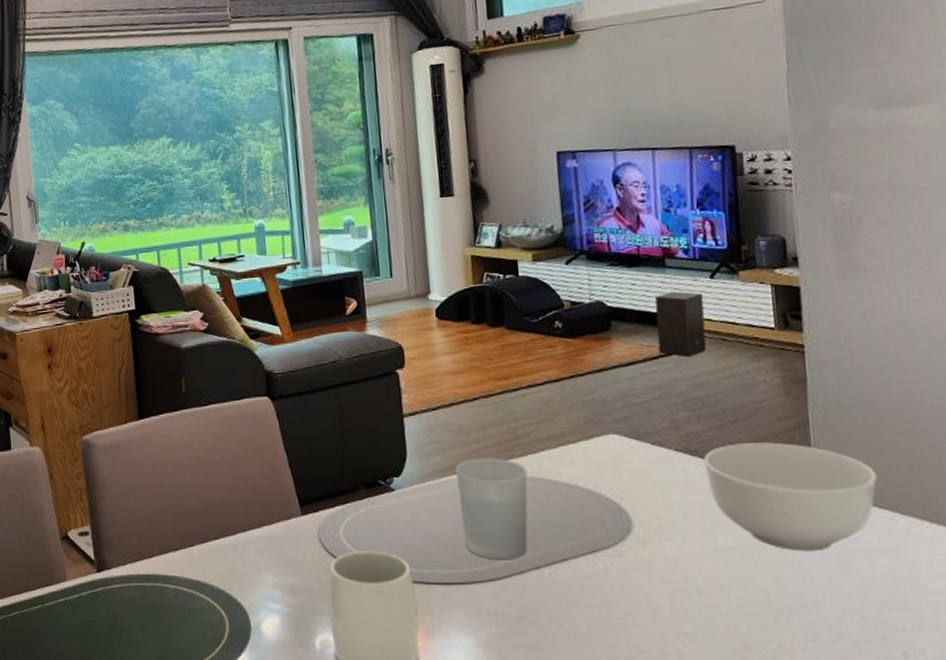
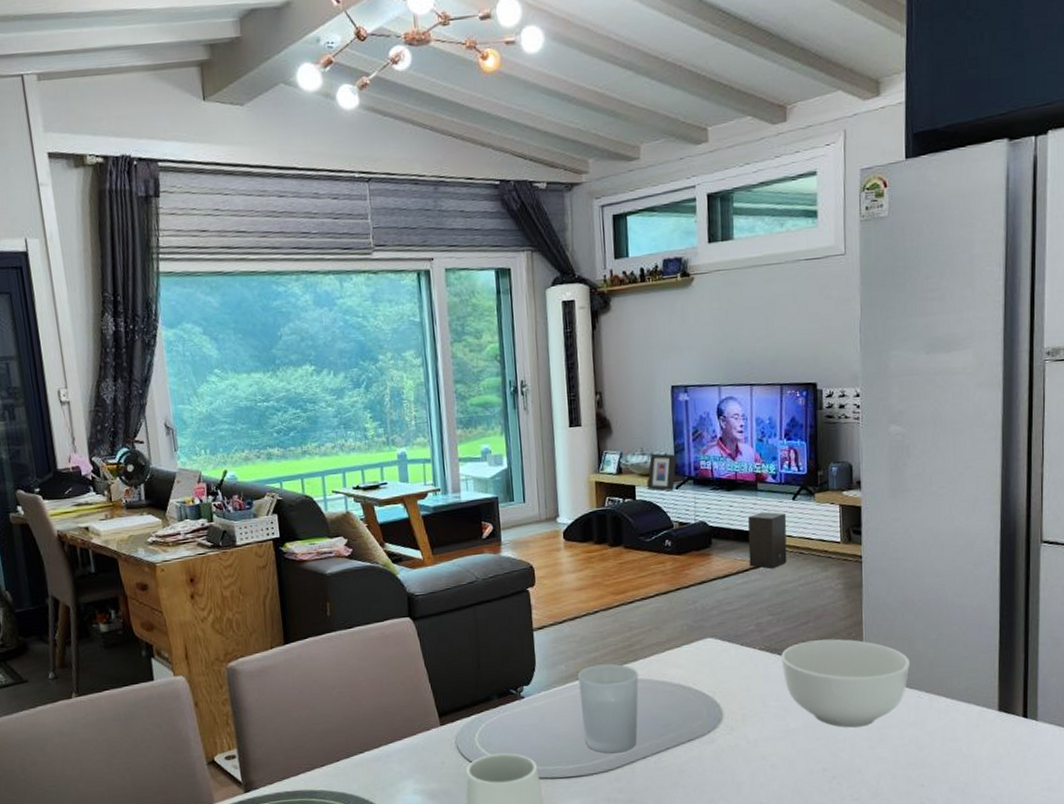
picture frame: none [532,225,566,267] -> present [648,453,676,491]

